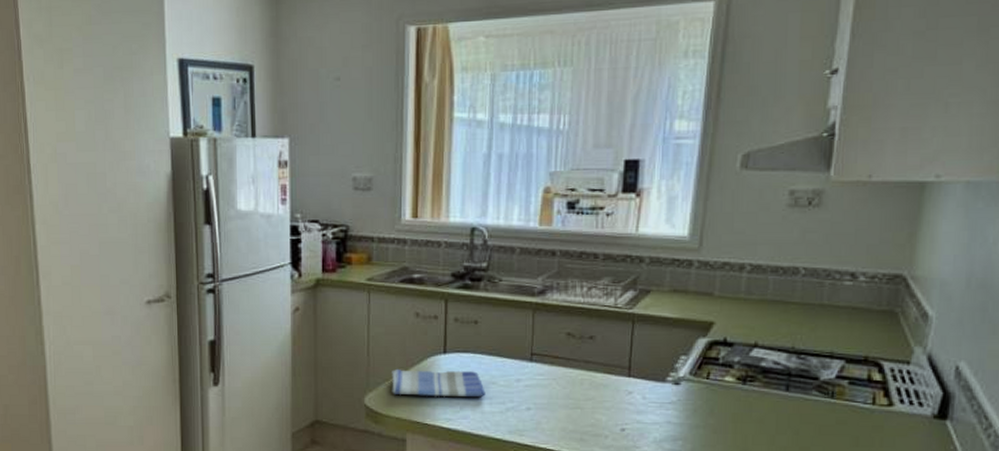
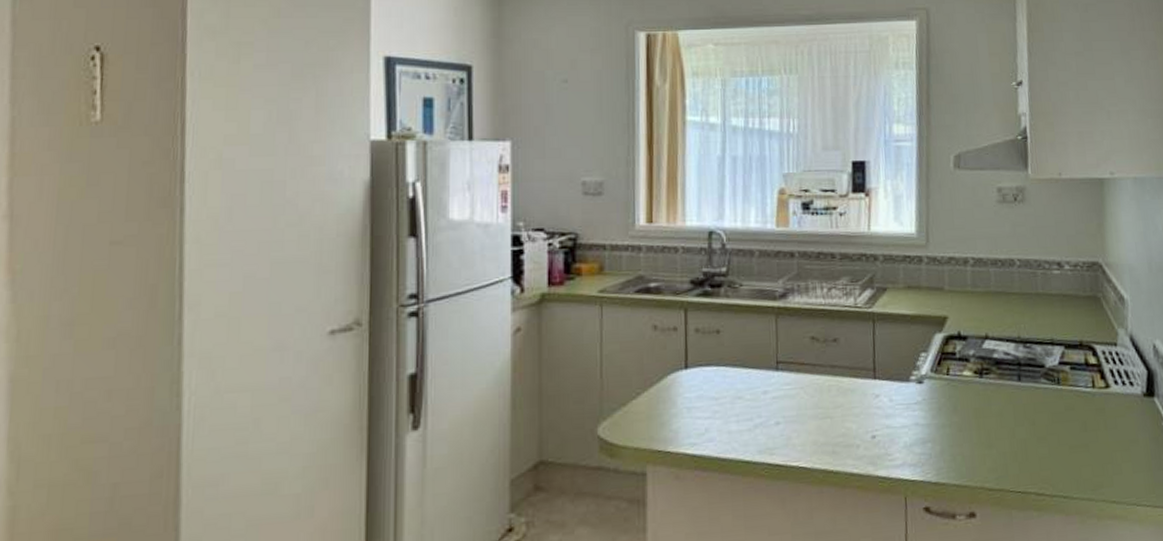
dish towel: present [392,368,485,398] -> none [628,386,732,422]

